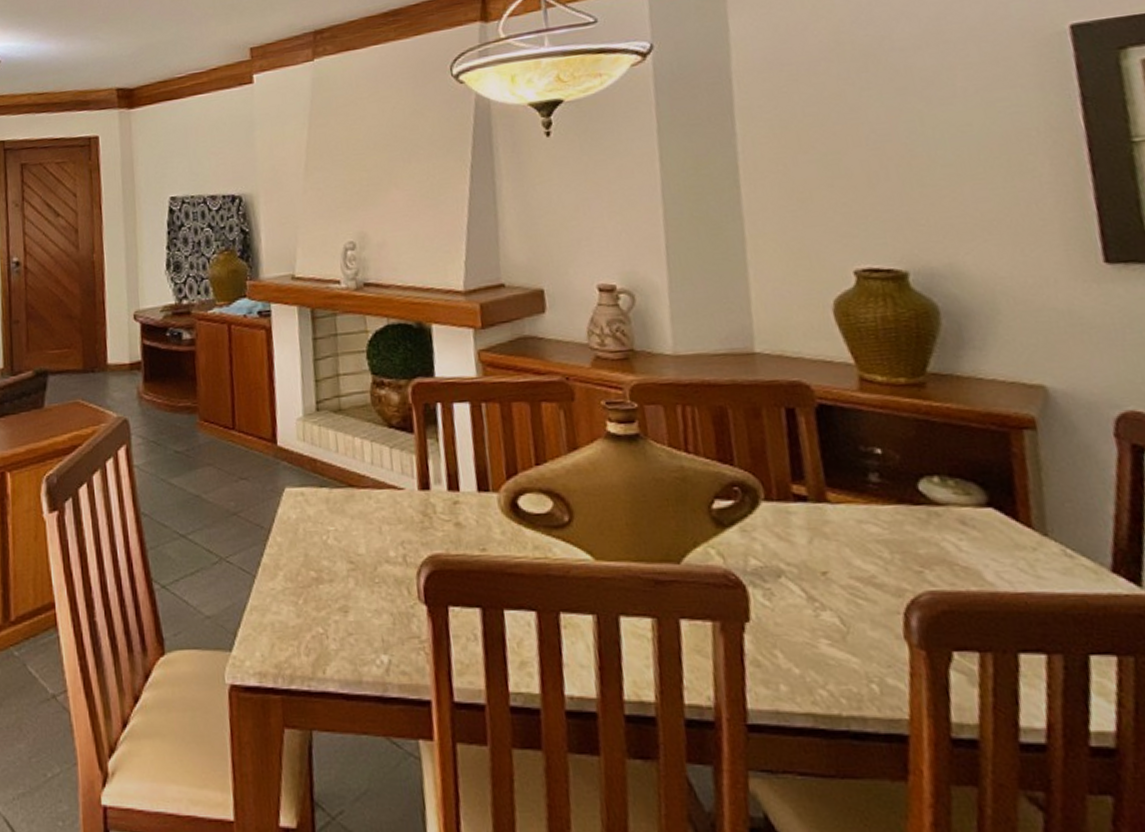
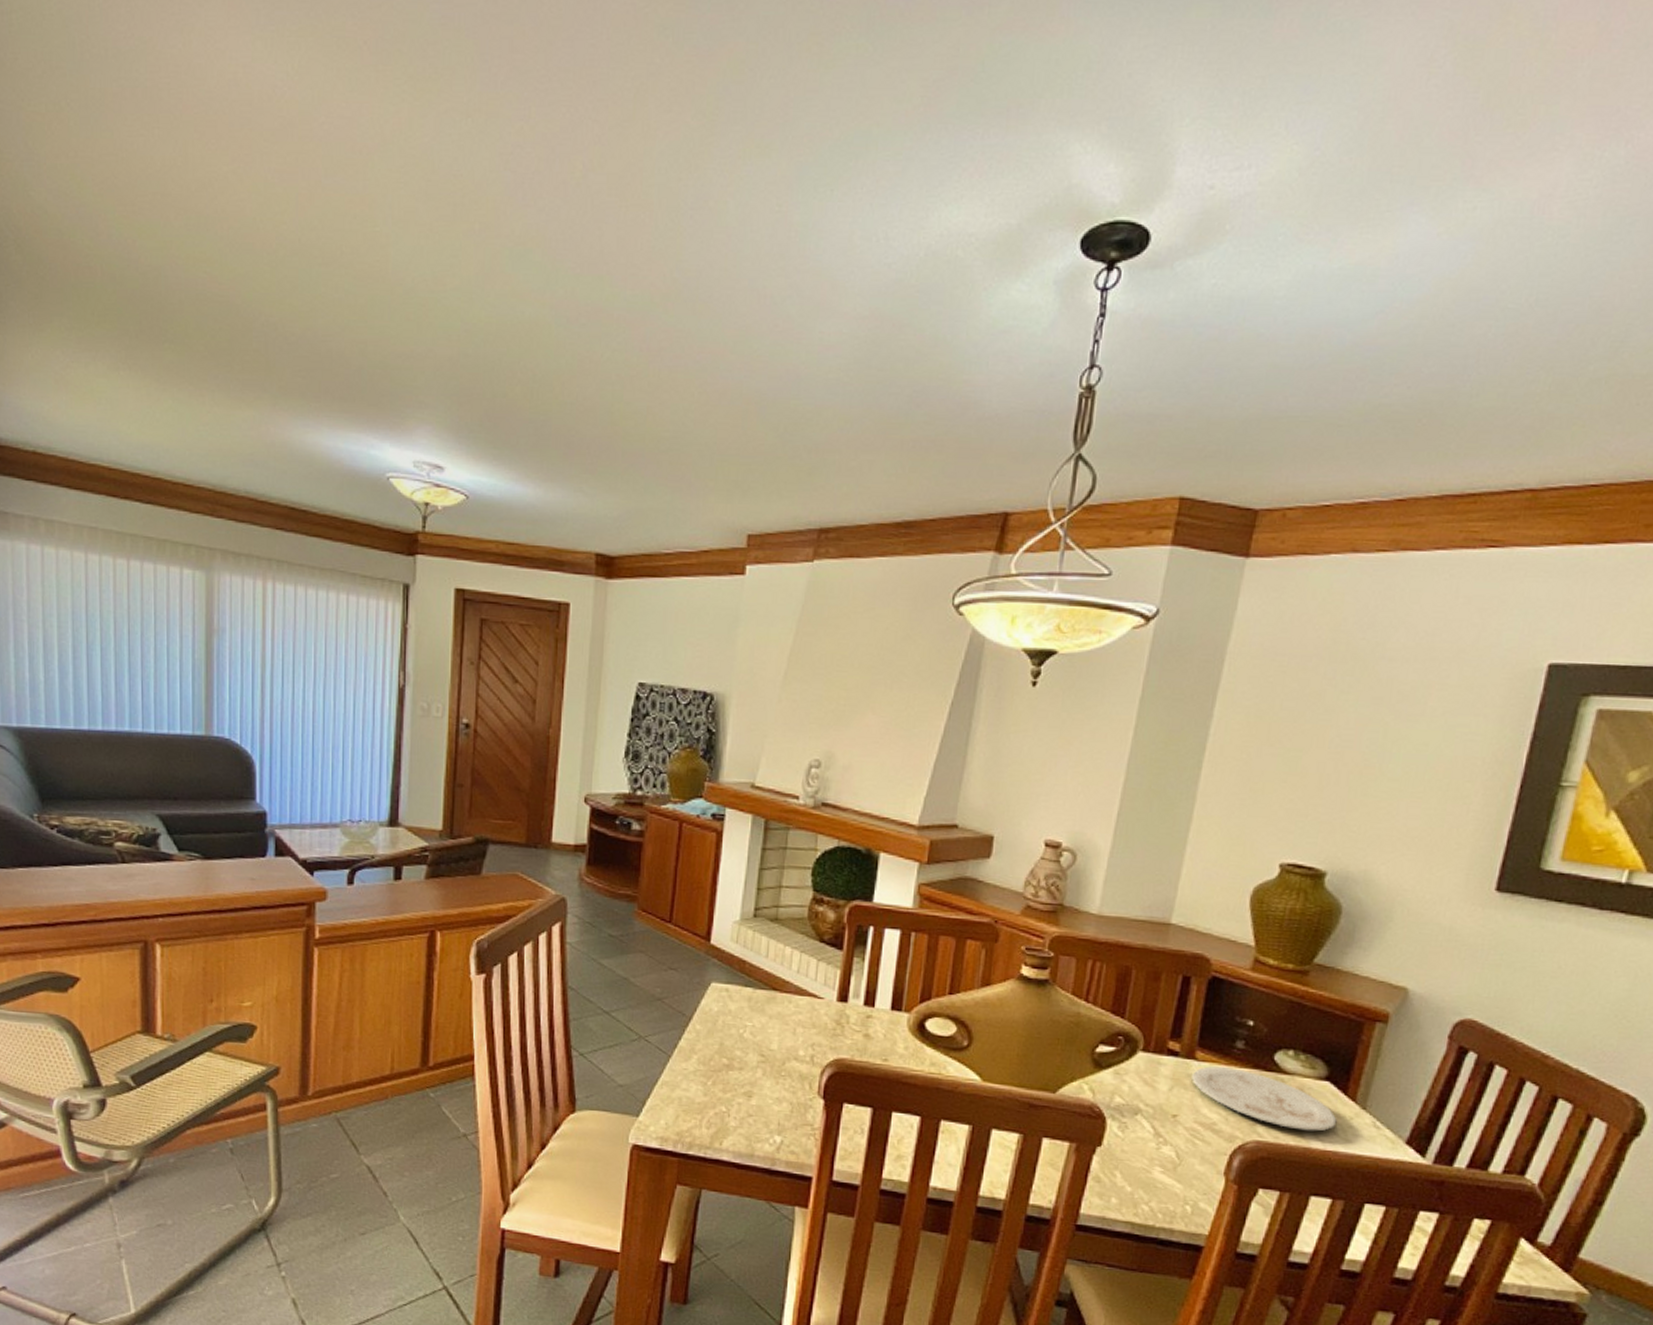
plate: none [830,506,1019,572] -> present [1192,1066,1337,1131]

